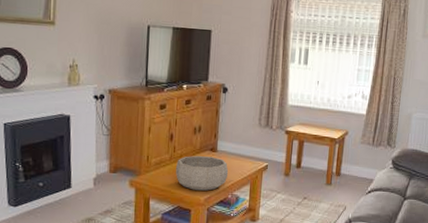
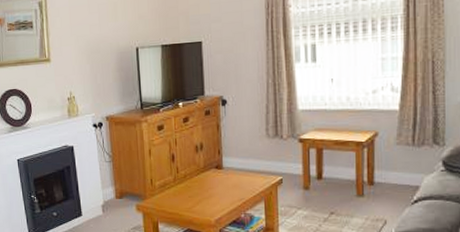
decorative bowl: present [175,156,229,191] -> none [180,175,239,211]

